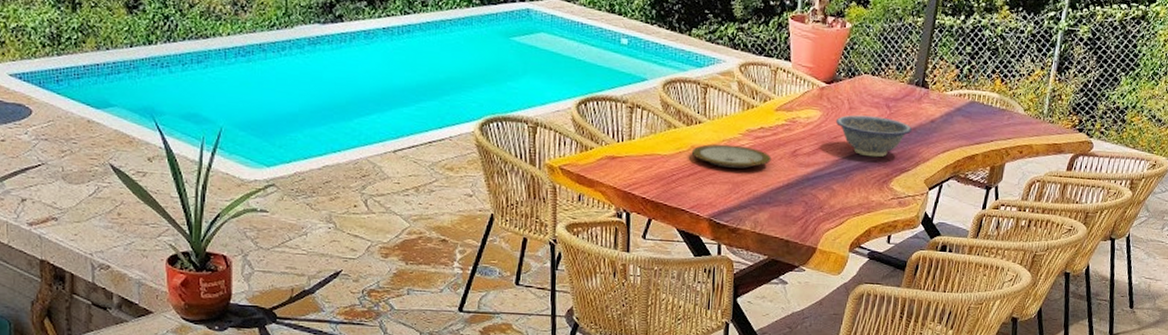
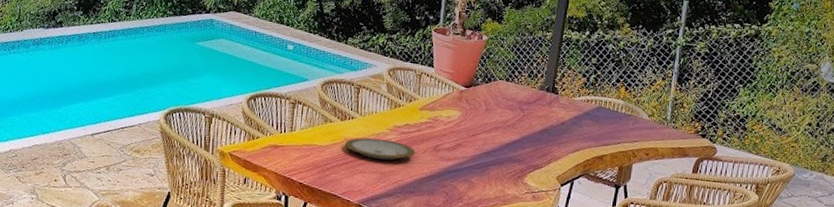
decorative bowl: present [835,114,913,158] -> none [473,115,544,155]

